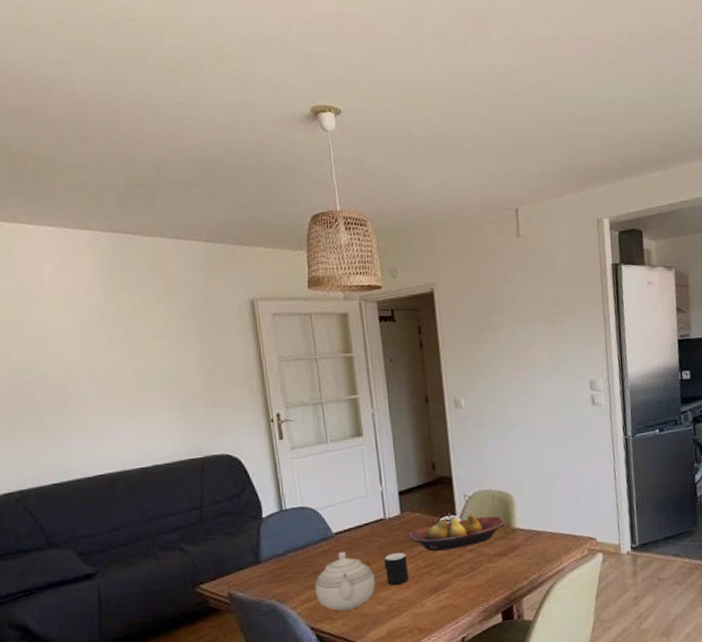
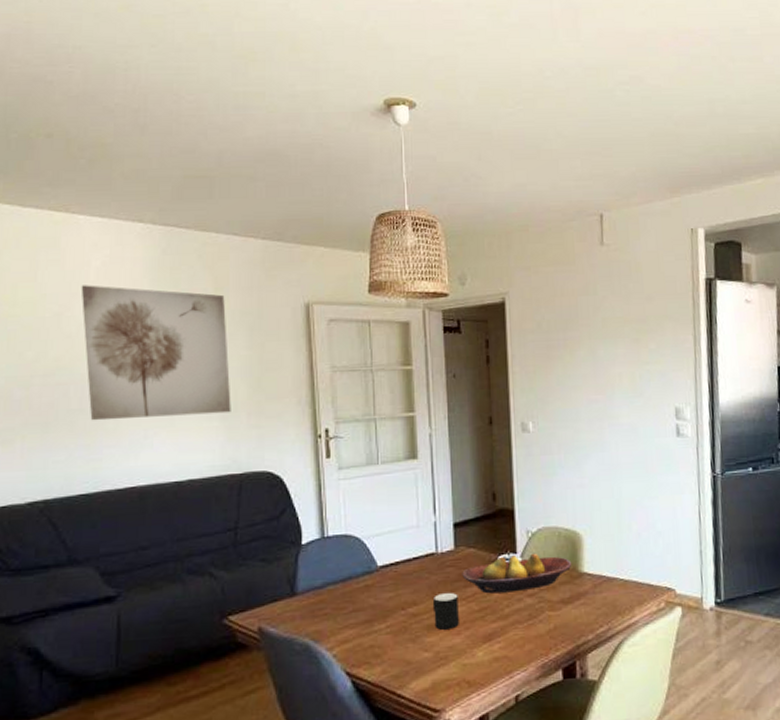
wall art: none [36,290,189,417] -> present [81,285,231,421]
teapot: present [315,552,376,612] -> none [354,588,422,656]

